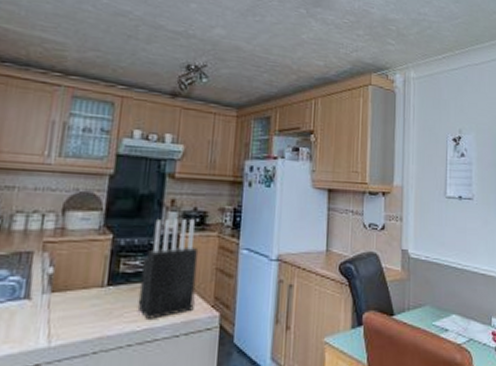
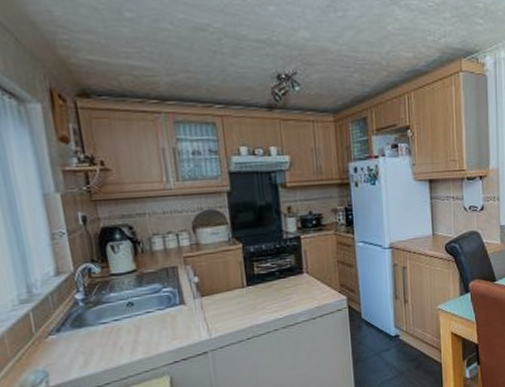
knife block: present [137,218,199,319] -> none [272,221,324,309]

